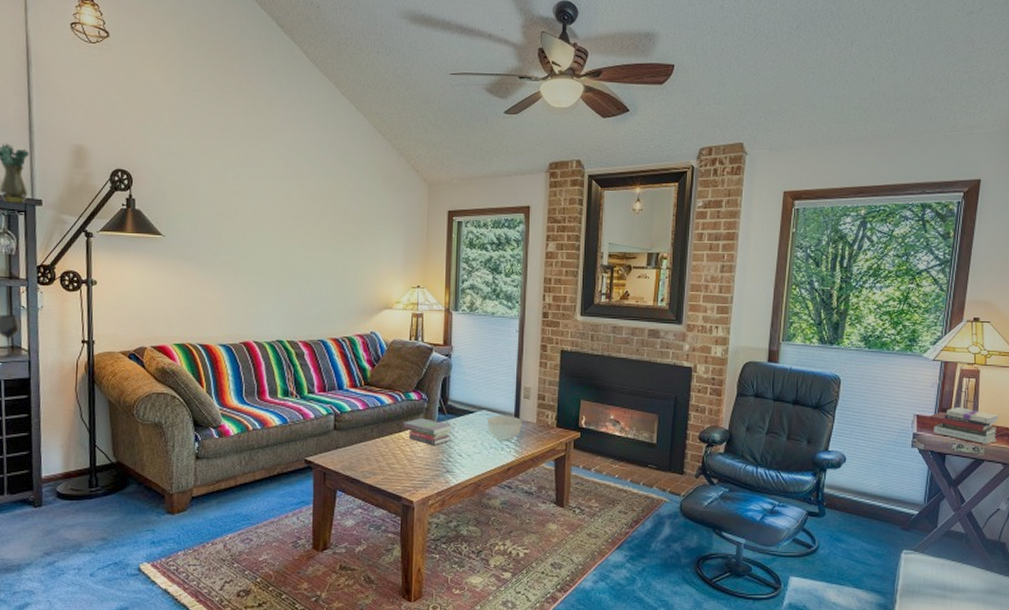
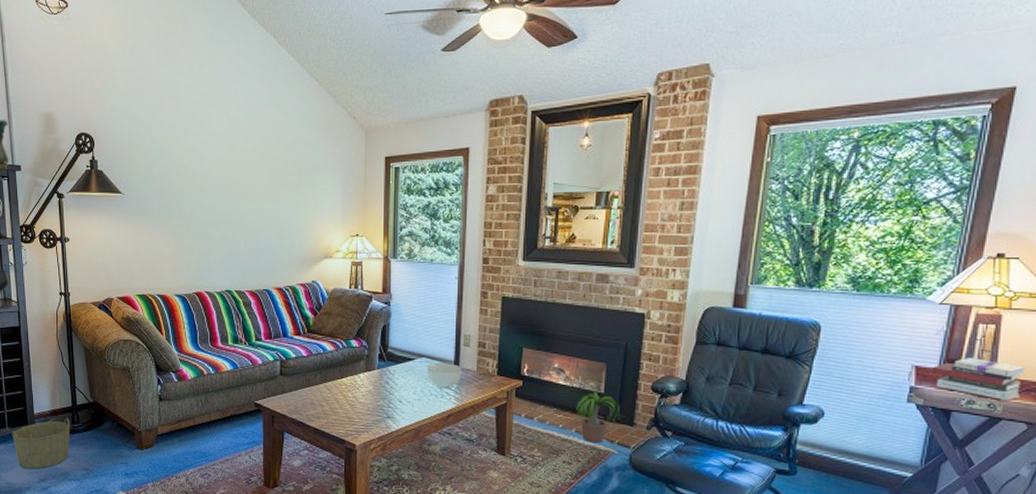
basket: none [11,482,87,542] -> present [12,418,70,470]
books: present [402,418,452,446] -> none [344,365,392,392]
potted plant: none [628,441,672,491] -> present [573,391,621,442]

